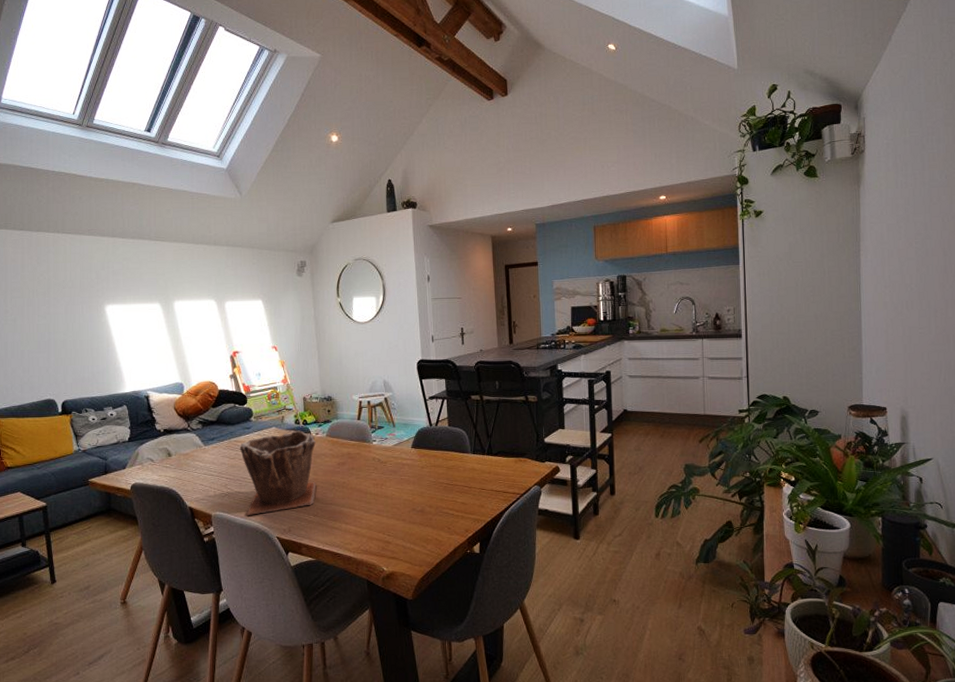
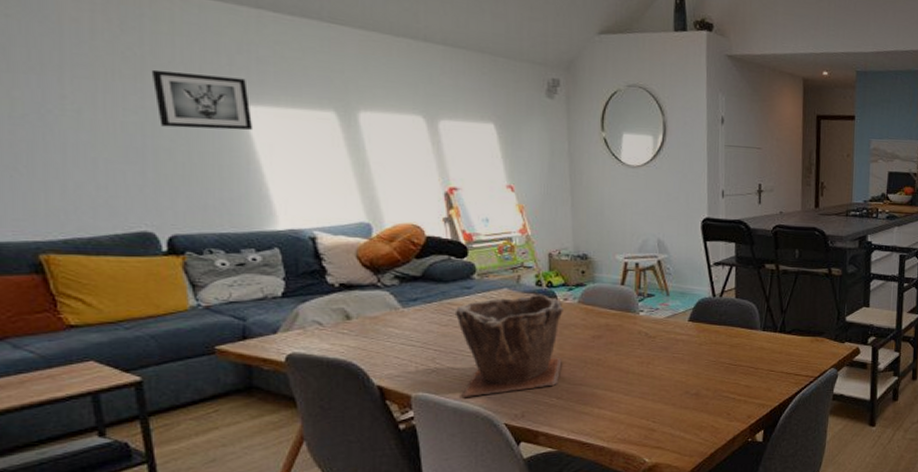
wall art: none [53,287,111,325] -> present [151,69,254,131]

